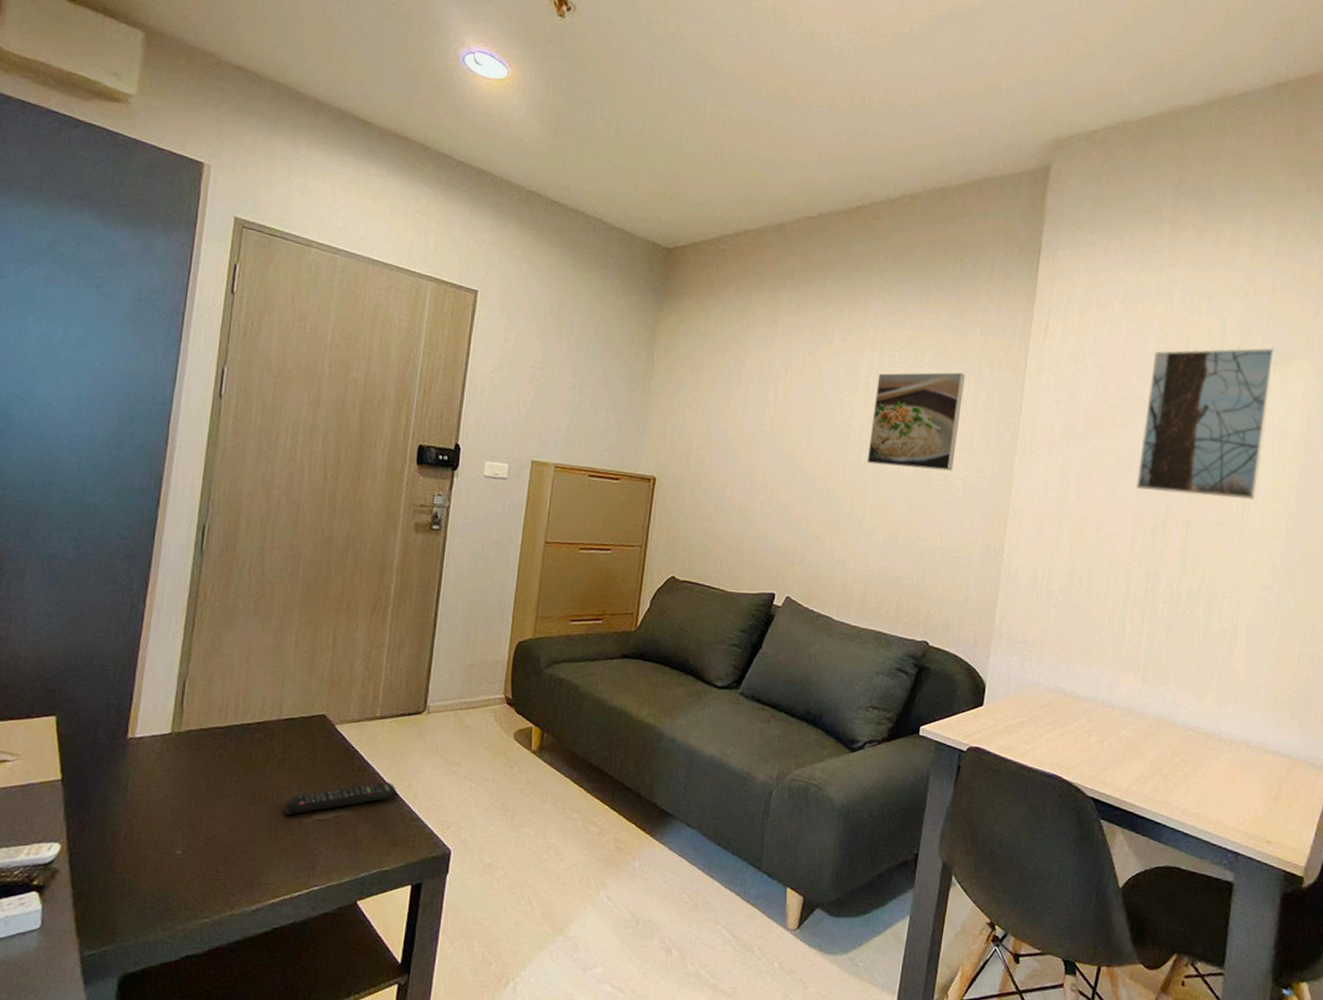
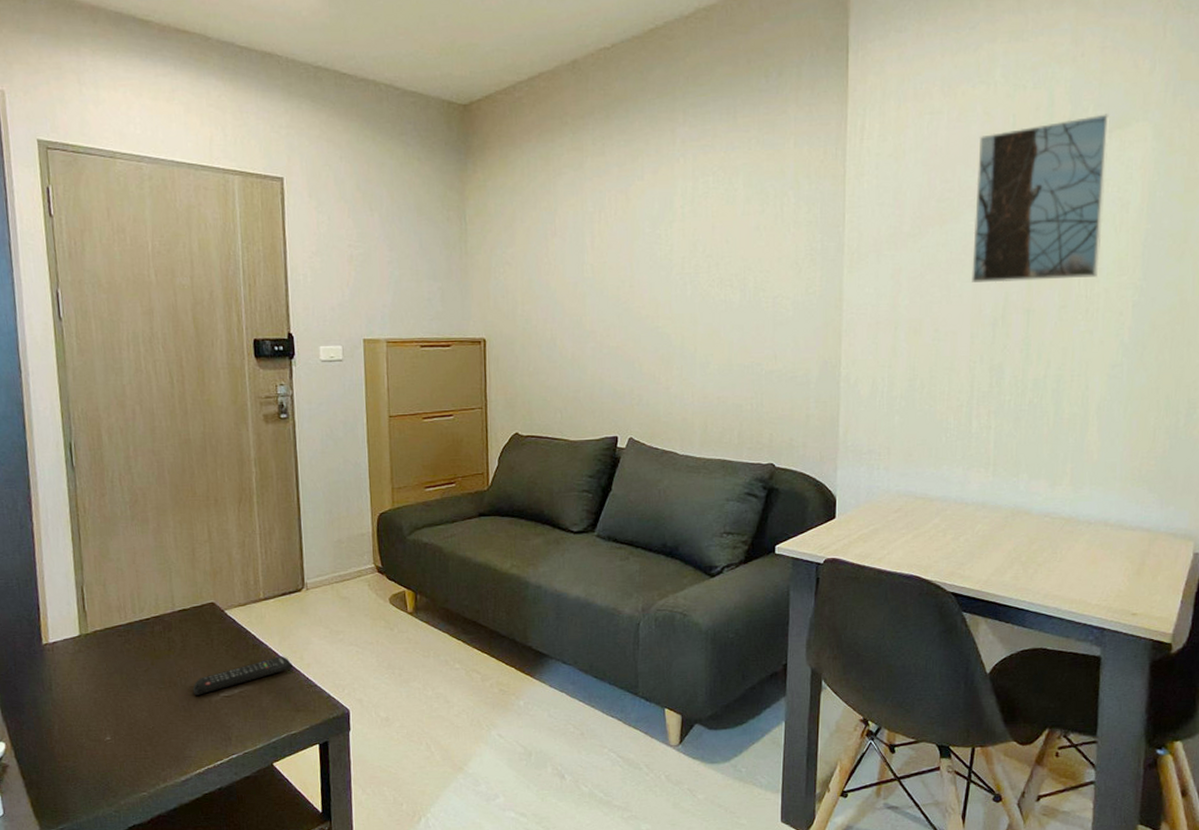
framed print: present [867,372,965,471] -> none [692,189,783,296]

